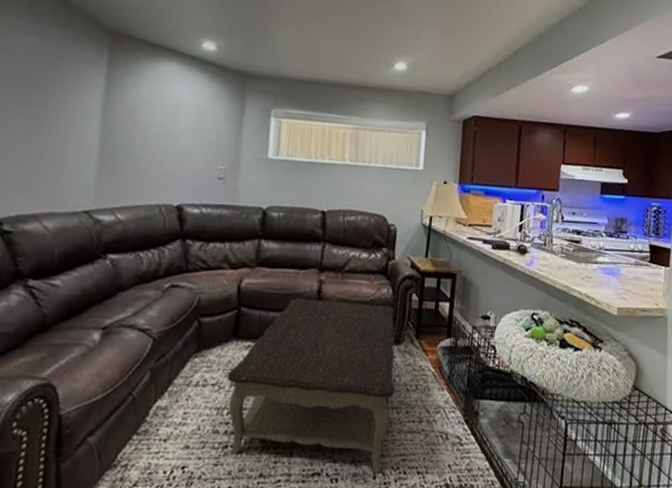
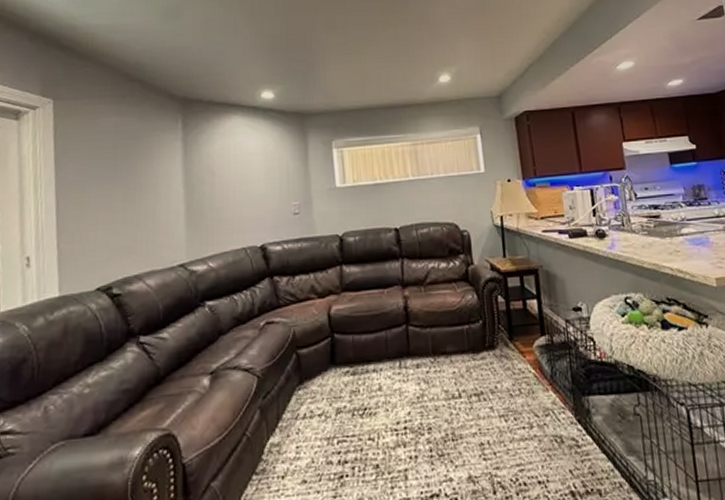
coffee table: present [226,298,395,473] -> none [331,312,501,488]

